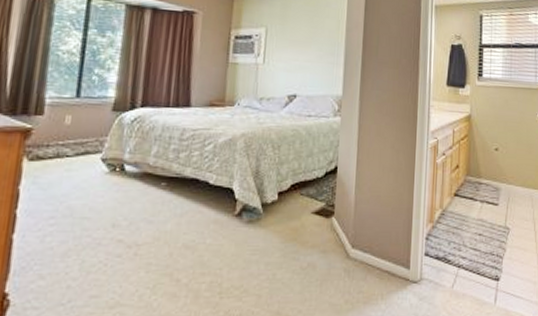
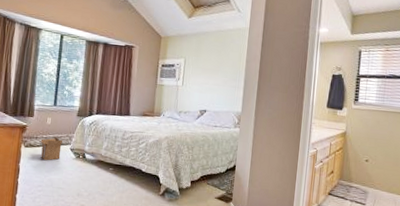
cardboard box: none [48,142,91,179] -> present [37,137,63,161]

